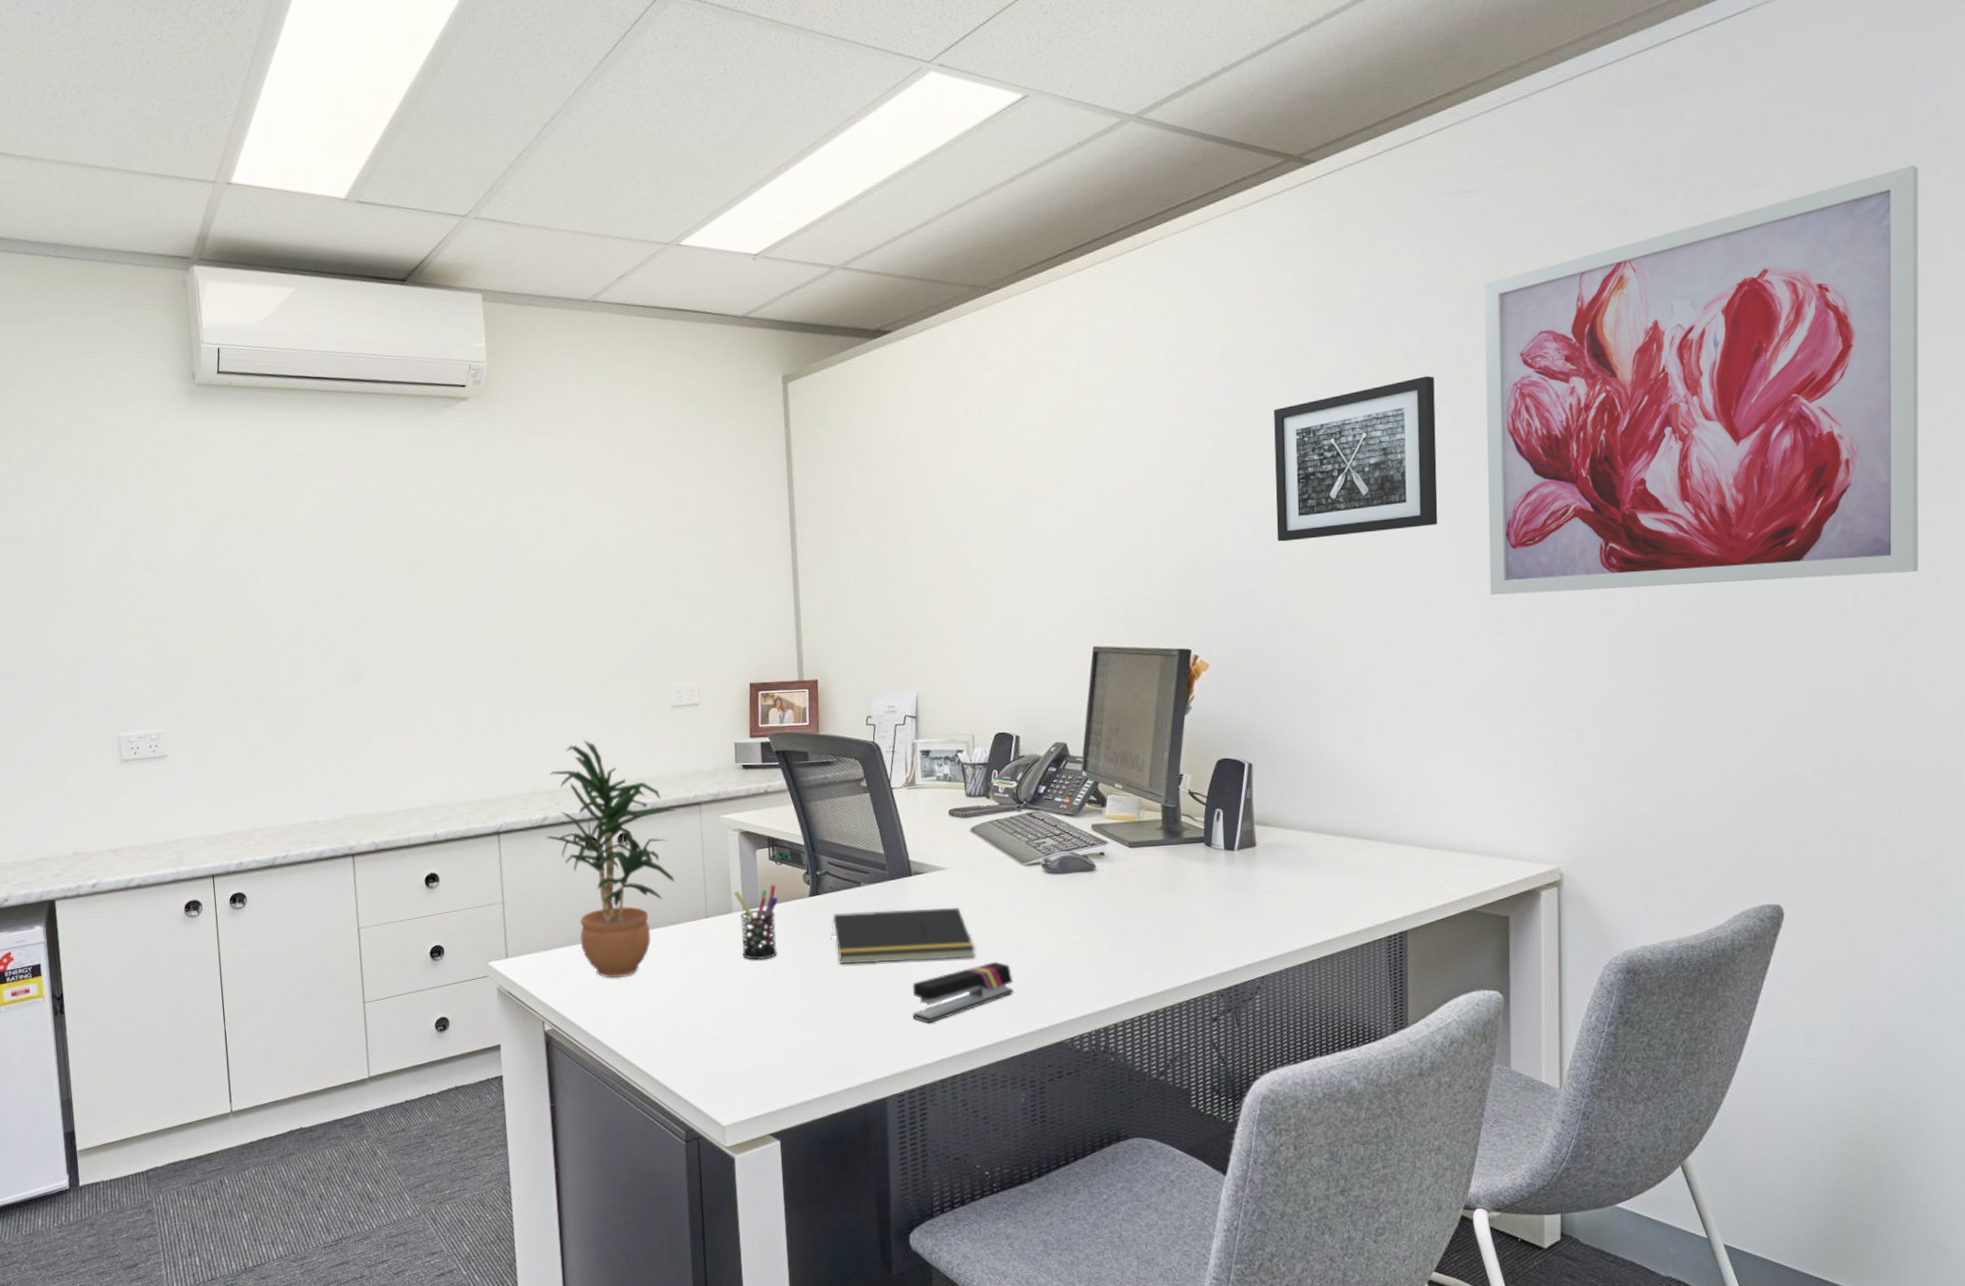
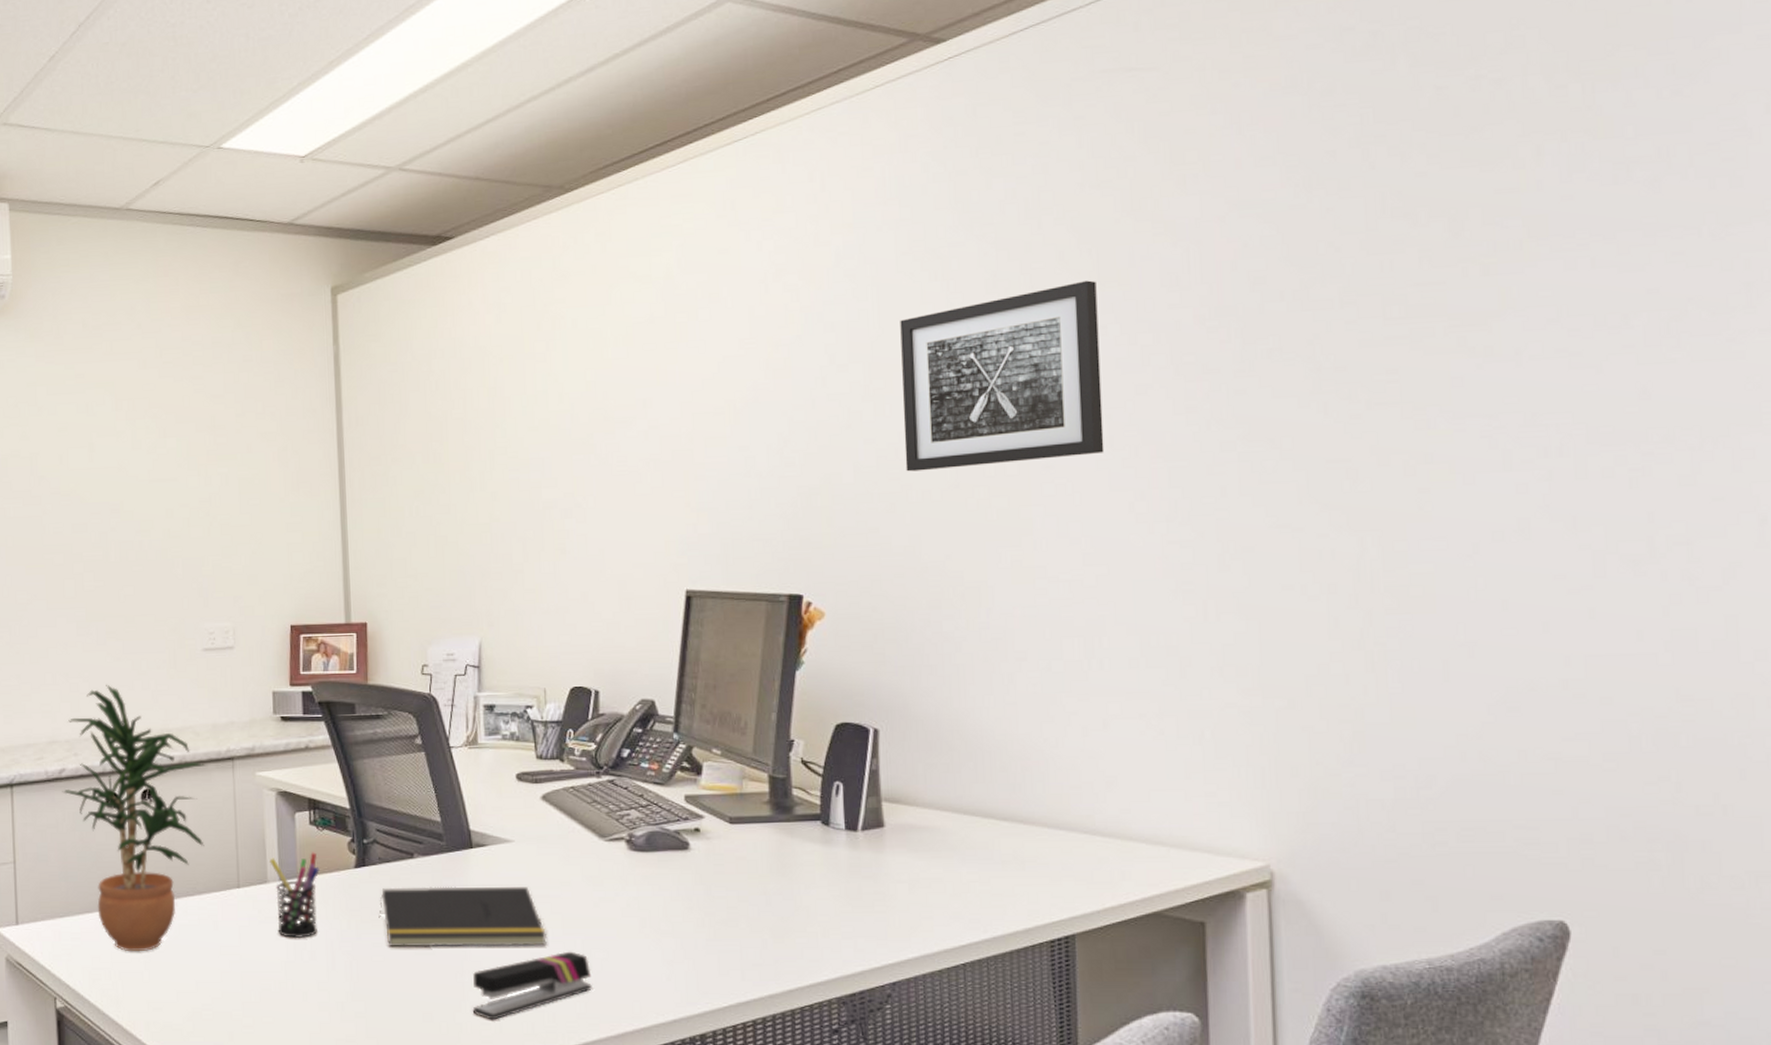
wall art: present [1483,165,1919,595] -> none [1155,24,1736,536]

